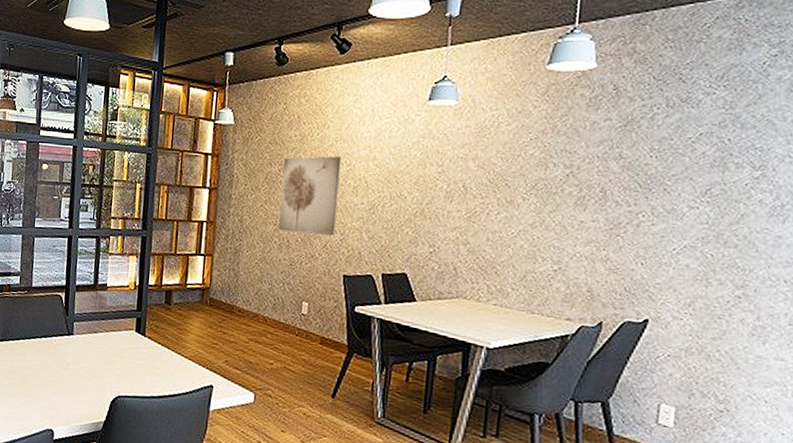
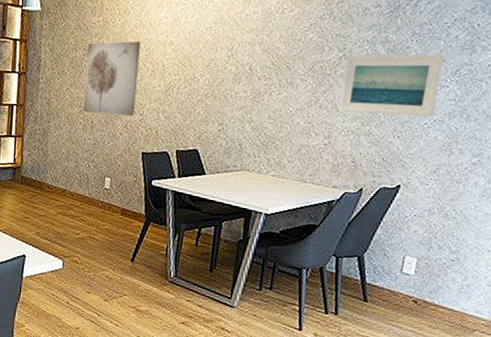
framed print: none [568,172,690,243] -> present [339,54,444,118]

